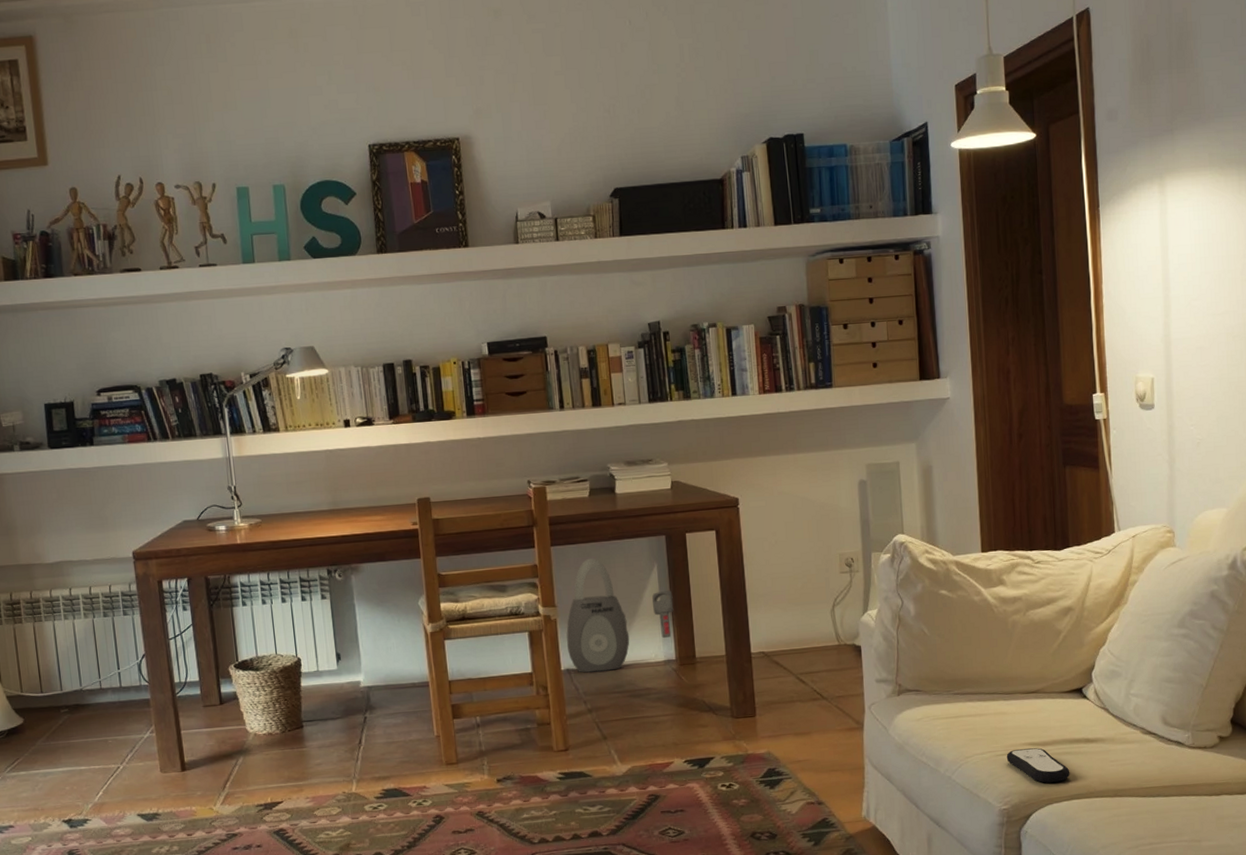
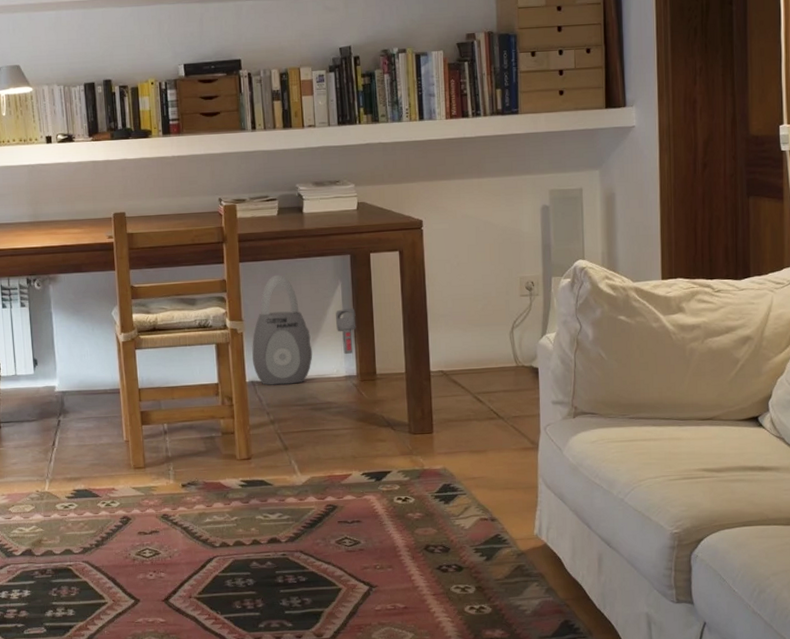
remote control: present [1006,748,1070,783] -> none [679,474,743,509]

